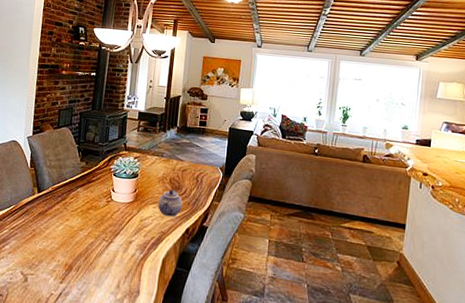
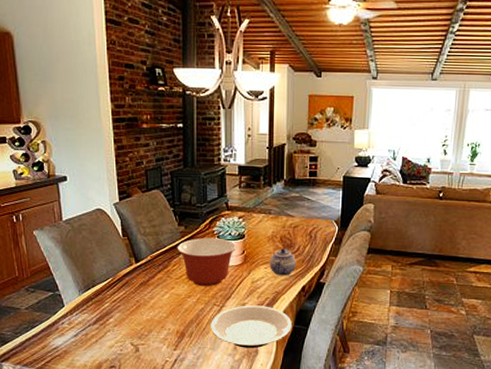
mixing bowl: none [76,174,130,222] -> present [177,237,237,287]
plate: none [97,242,174,289] -> present [211,305,292,349]

